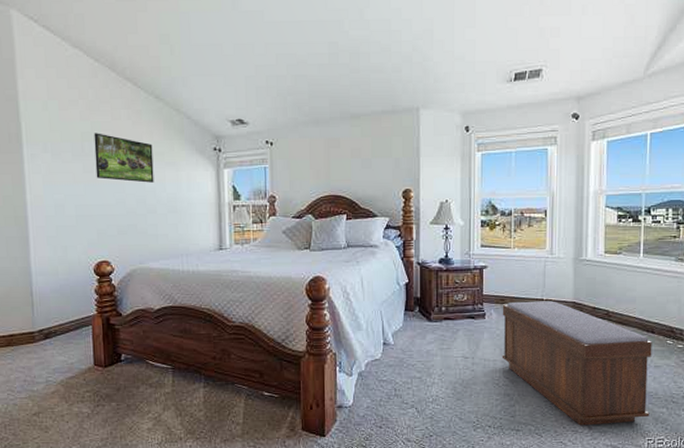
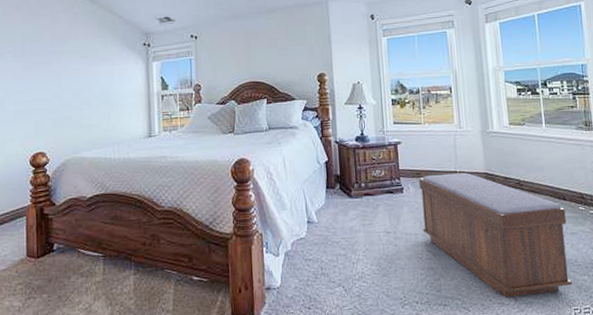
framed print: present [94,133,154,183] -> none [34,34,89,78]

